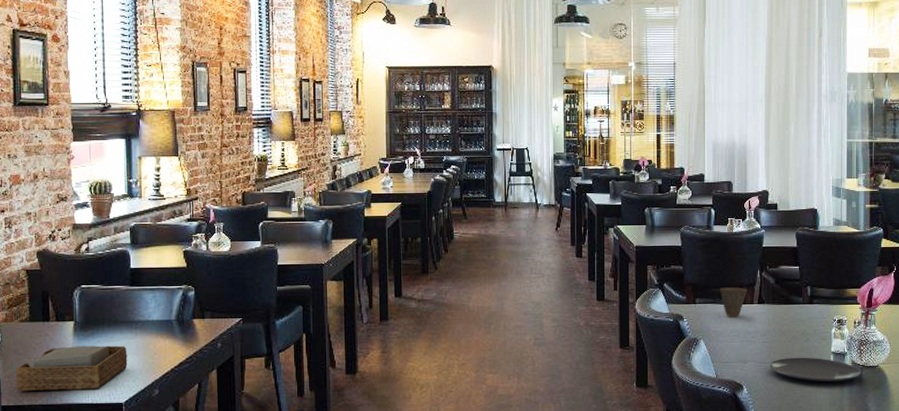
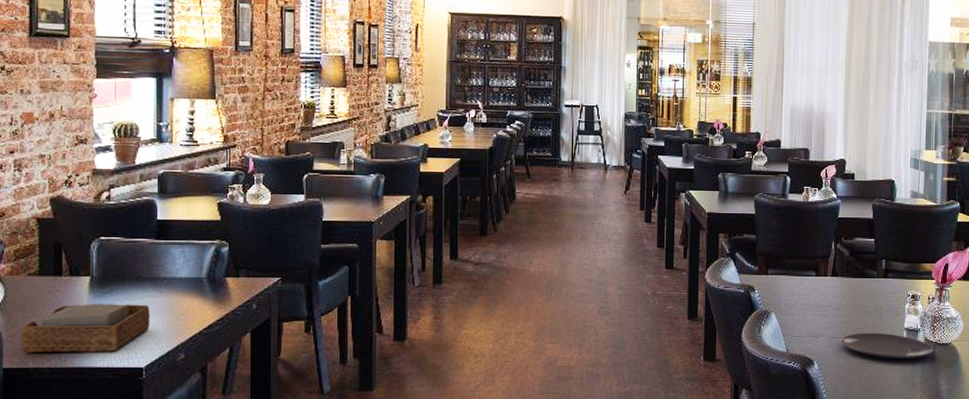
cup: present [719,287,748,317] -> none [793,259,822,290]

